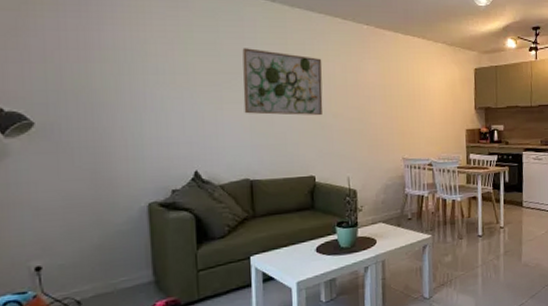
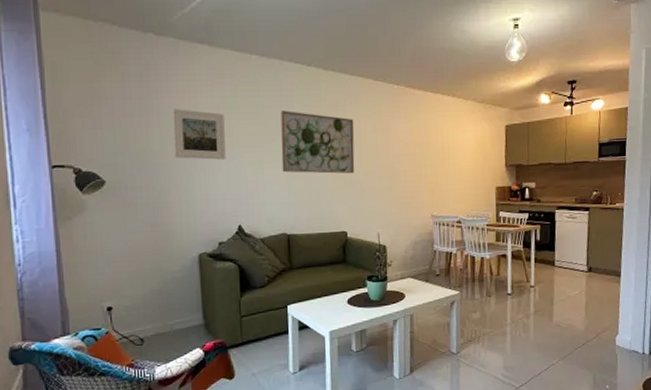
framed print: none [117,43,180,100] -> present [172,109,226,160]

